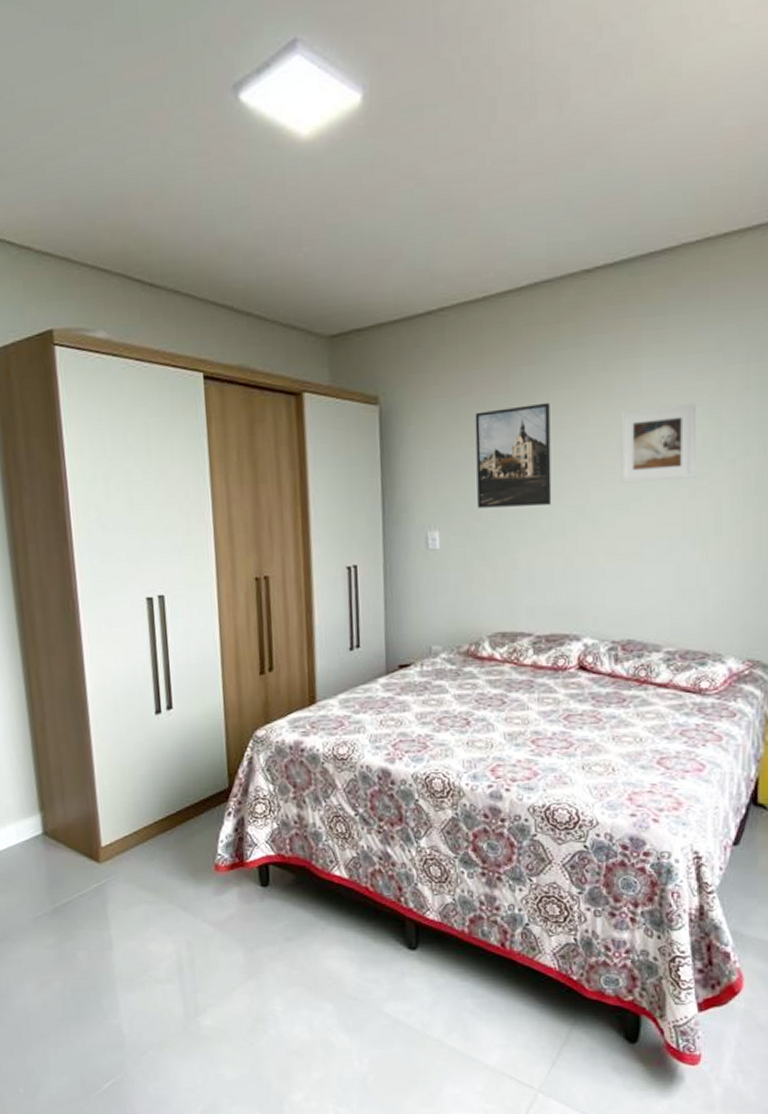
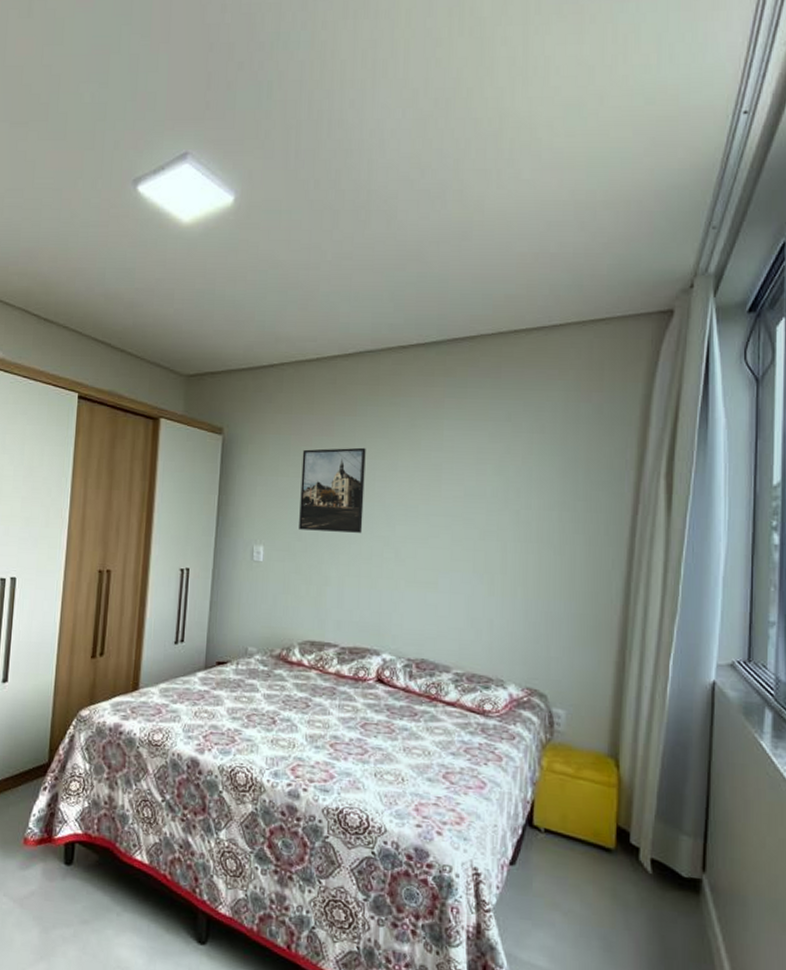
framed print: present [620,402,697,483] -> none [422,460,489,524]

